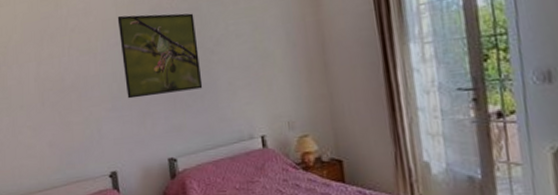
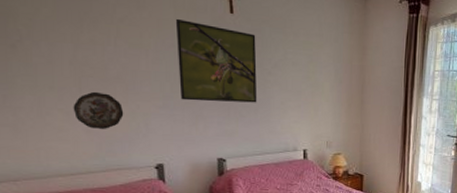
decorative plate: none [38,103,79,142] -> present [73,91,124,129]

